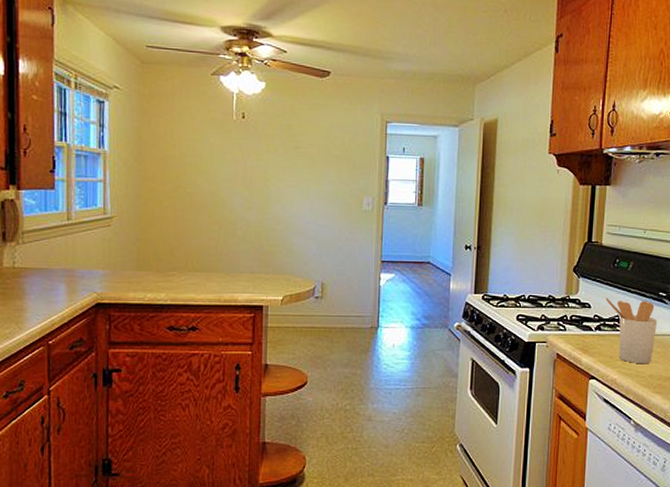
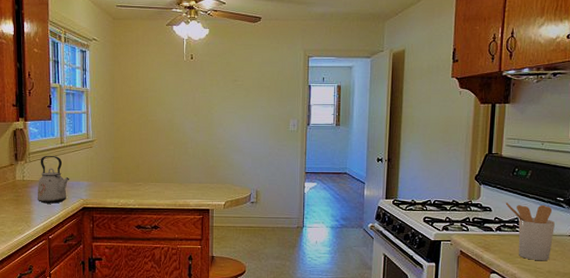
kettle: none [32,235,79,299] -> present [37,155,70,204]

